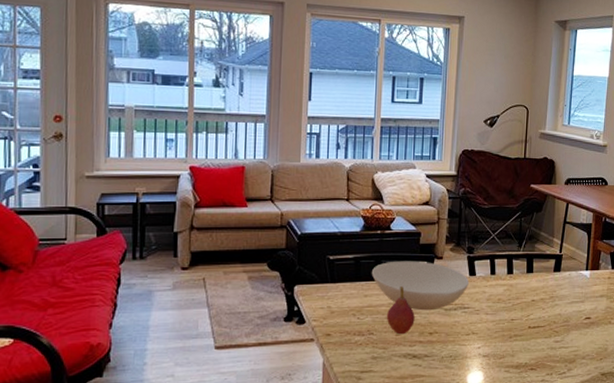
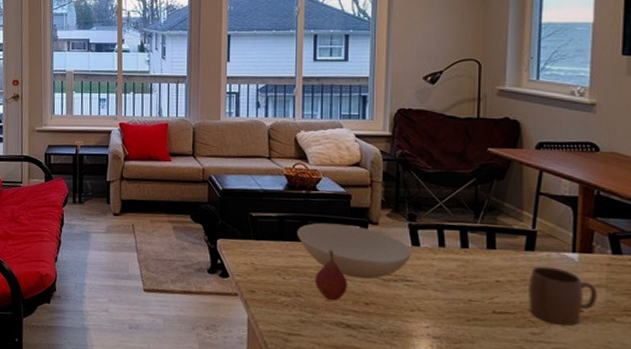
mug: none [554,284,601,331] -> present [528,266,598,326]

